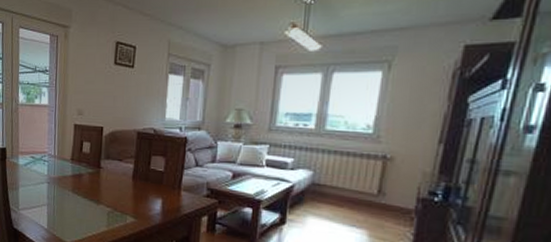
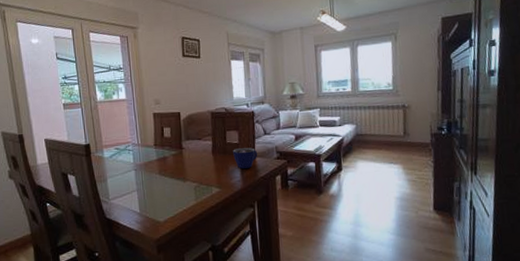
cup: none [156,177,185,202] -> present [233,147,258,169]

